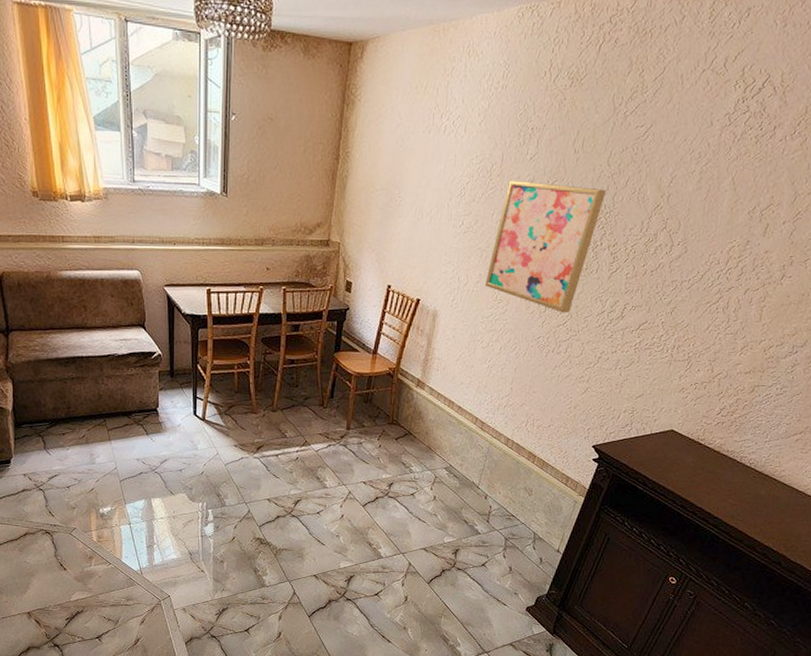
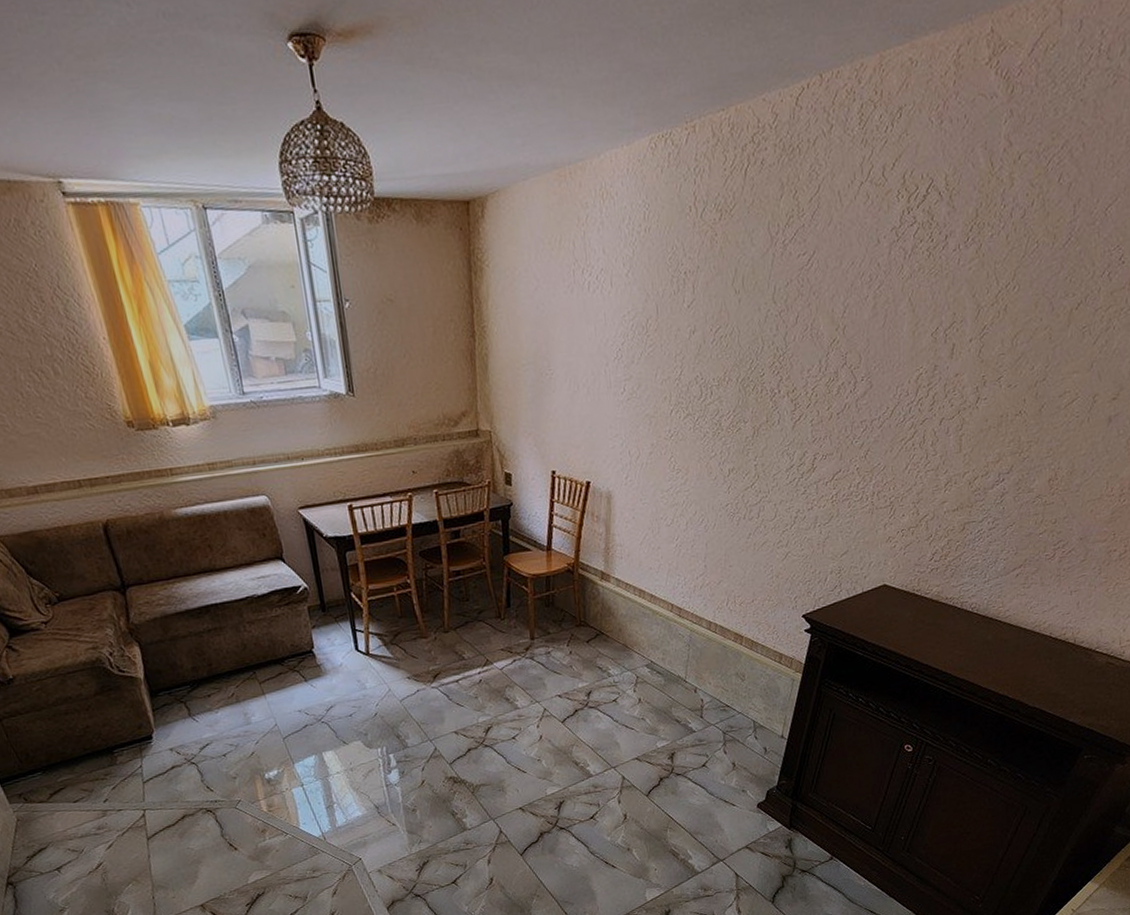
wall art: present [485,180,606,313] -> none [659,329,776,474]

